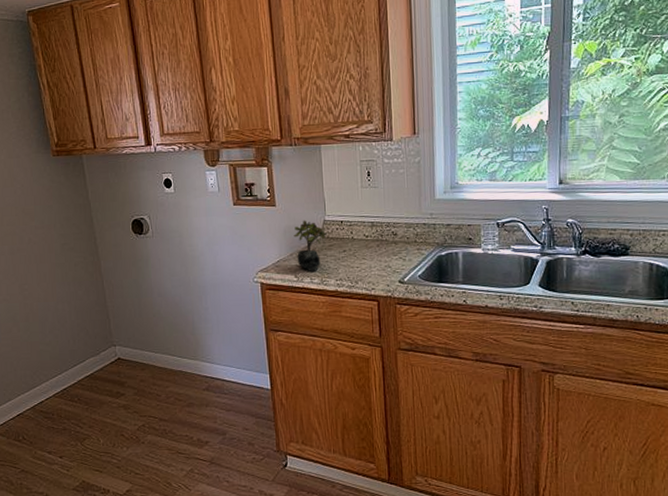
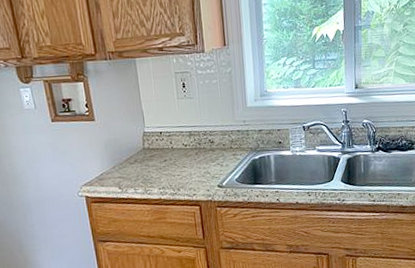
succulent plant: present [294,220,328,272] -> none [115,133,148,183]

